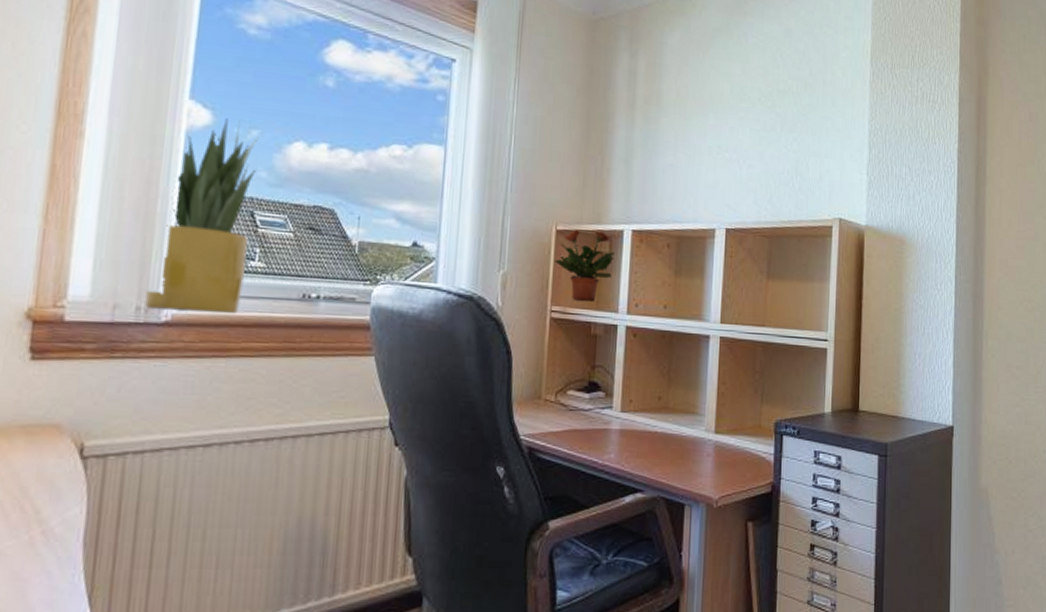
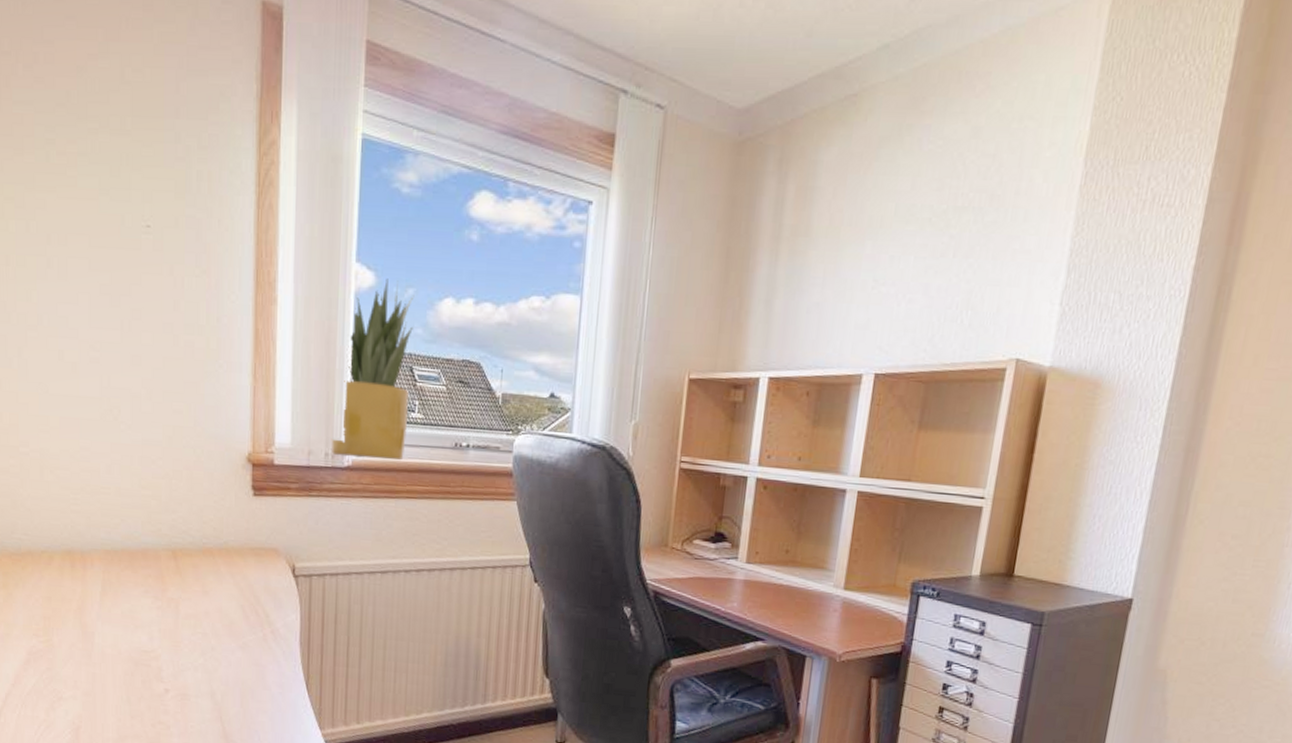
potted plant: present [555,229,616,303] -> none [686,377,750,454]

